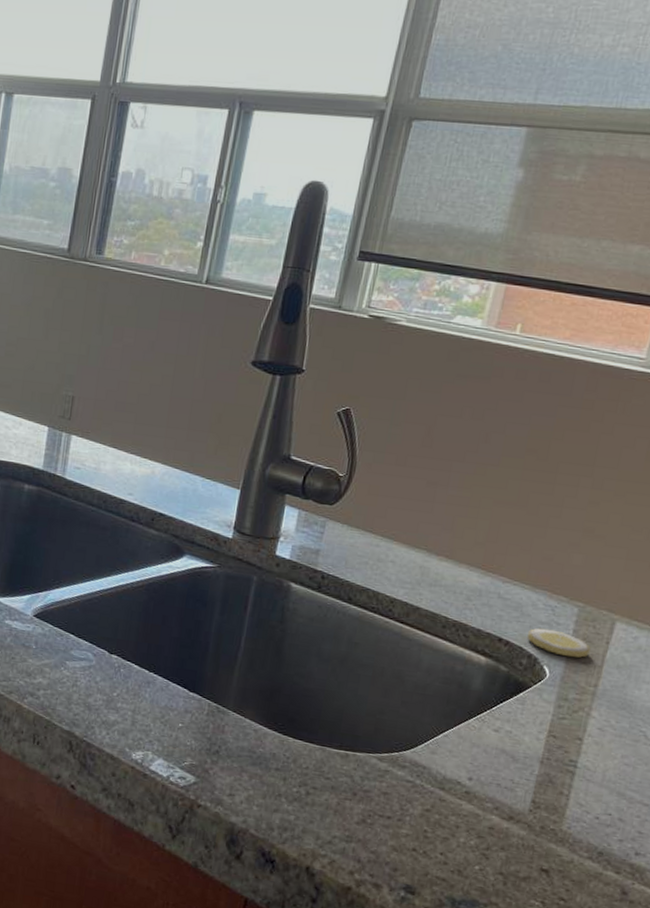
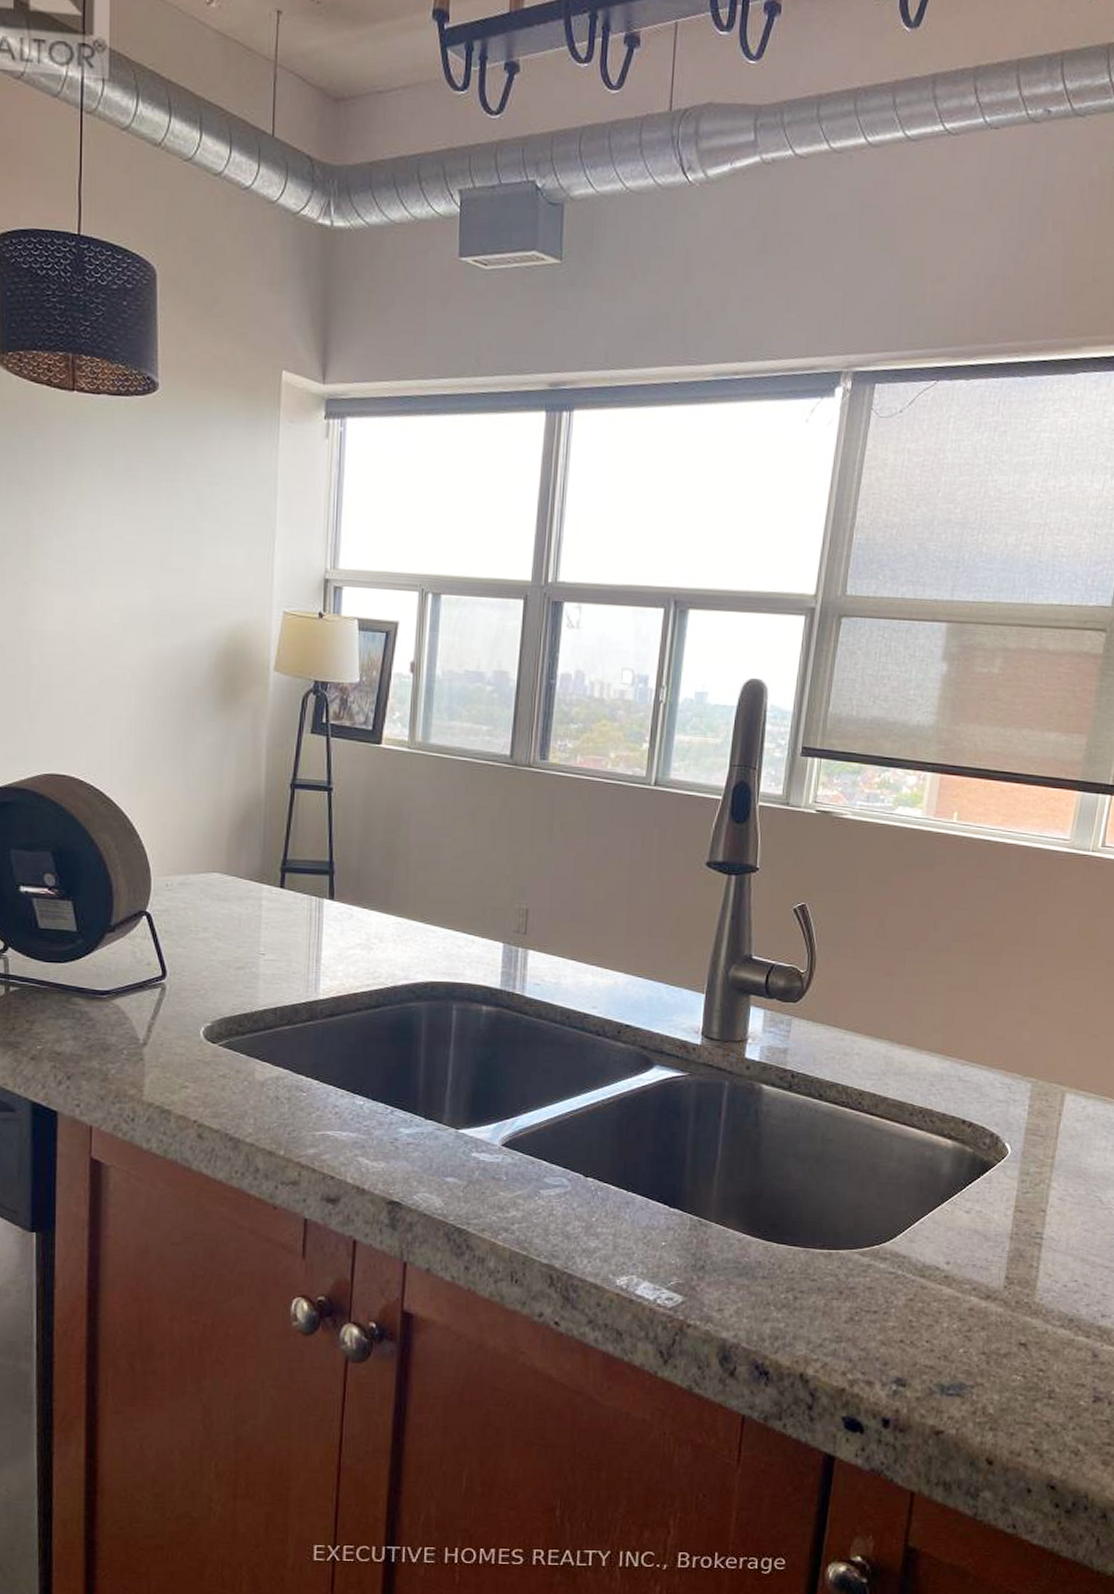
lemon: present [527,628,591,659] -> none [988,1106,1045,1133]

